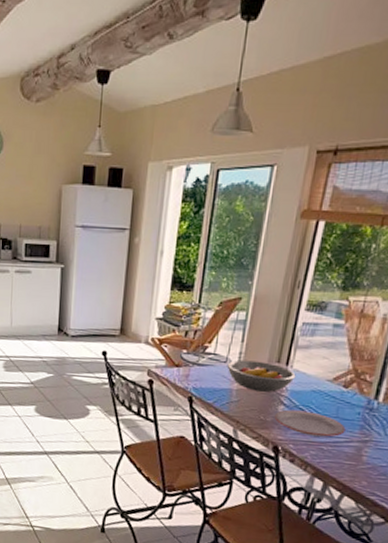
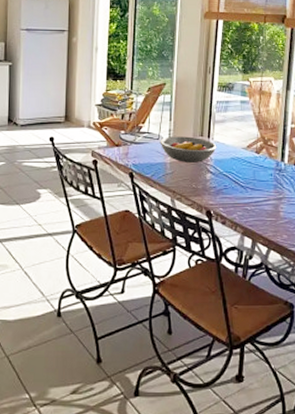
plate: present [274,409,346,437] -> none [204,176,263,198]

